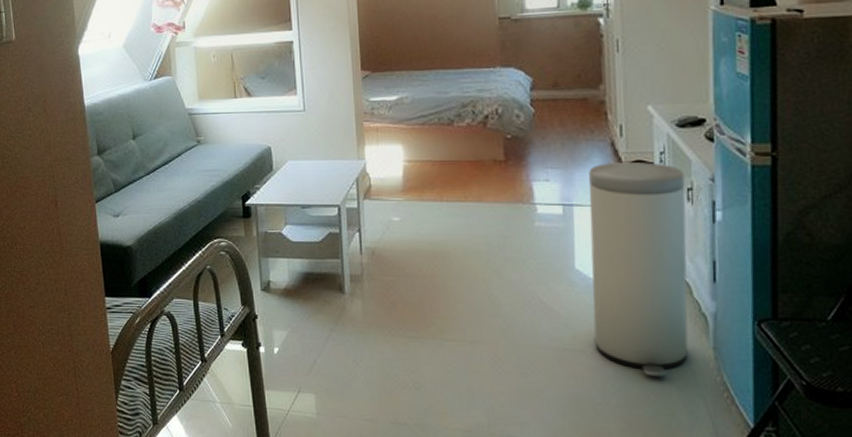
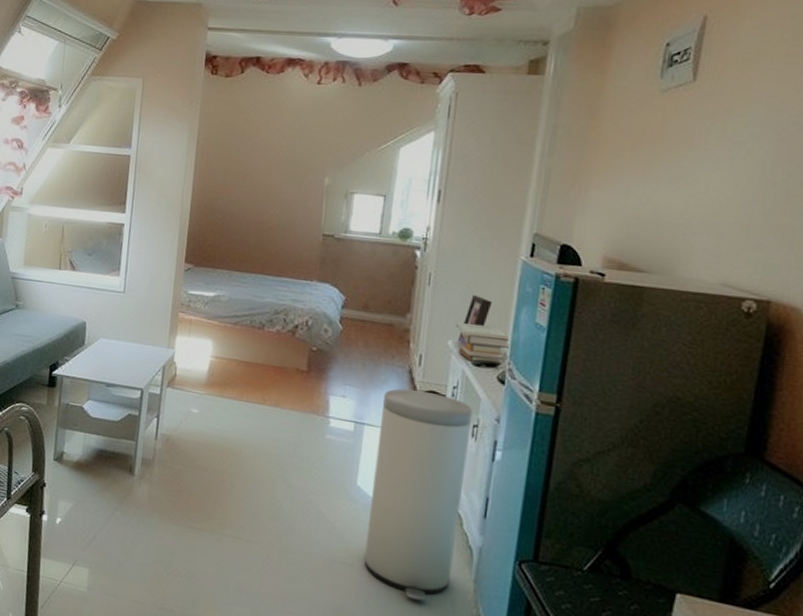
books: none [652,82,712,125] -> present [455,323,510,365]
picture frame: none [657,54,688,106] -> present [458,295,493,342]

